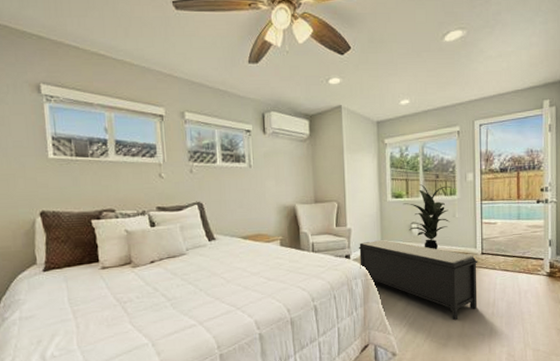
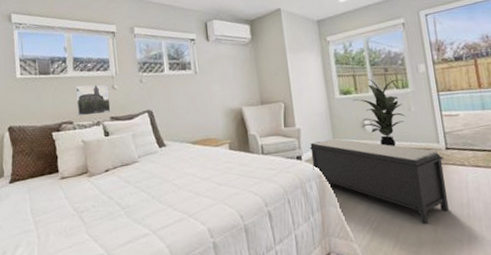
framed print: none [118,171,158,205] -> present [75,84,111,117]

